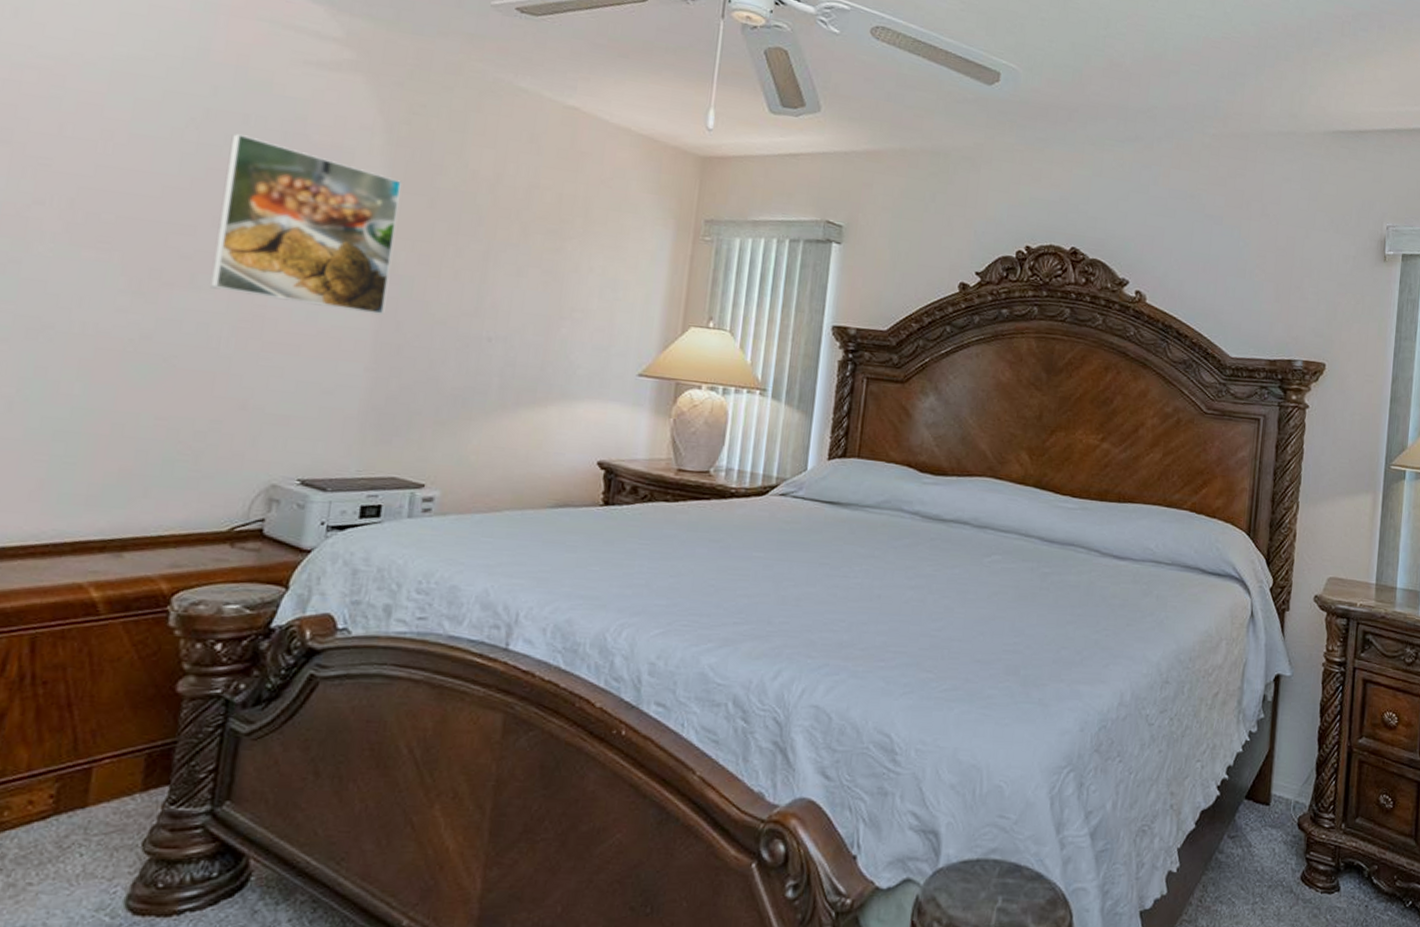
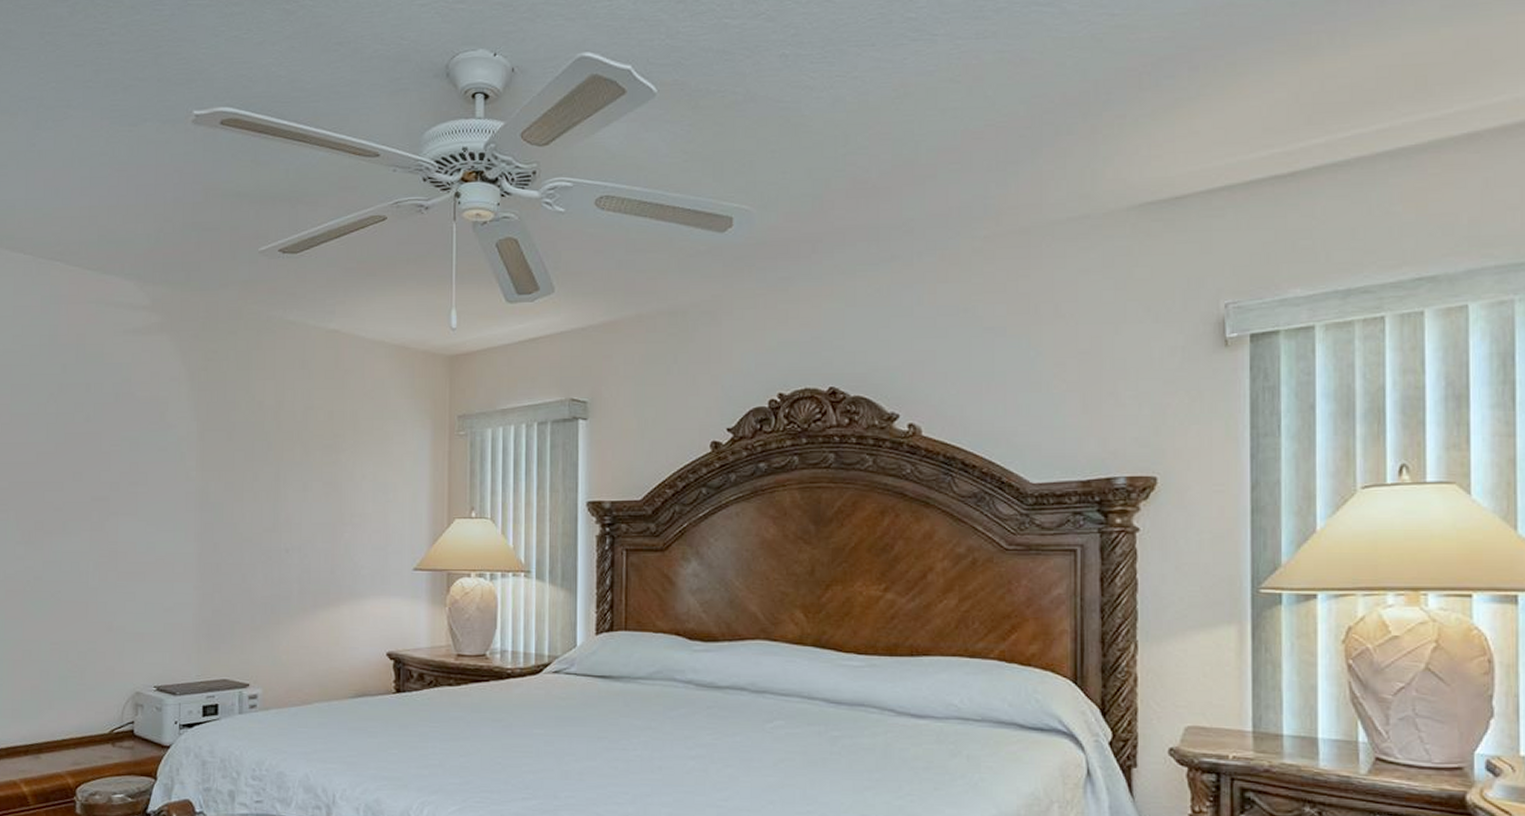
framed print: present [210,133,402,316] -> none [77,400,205,540]

